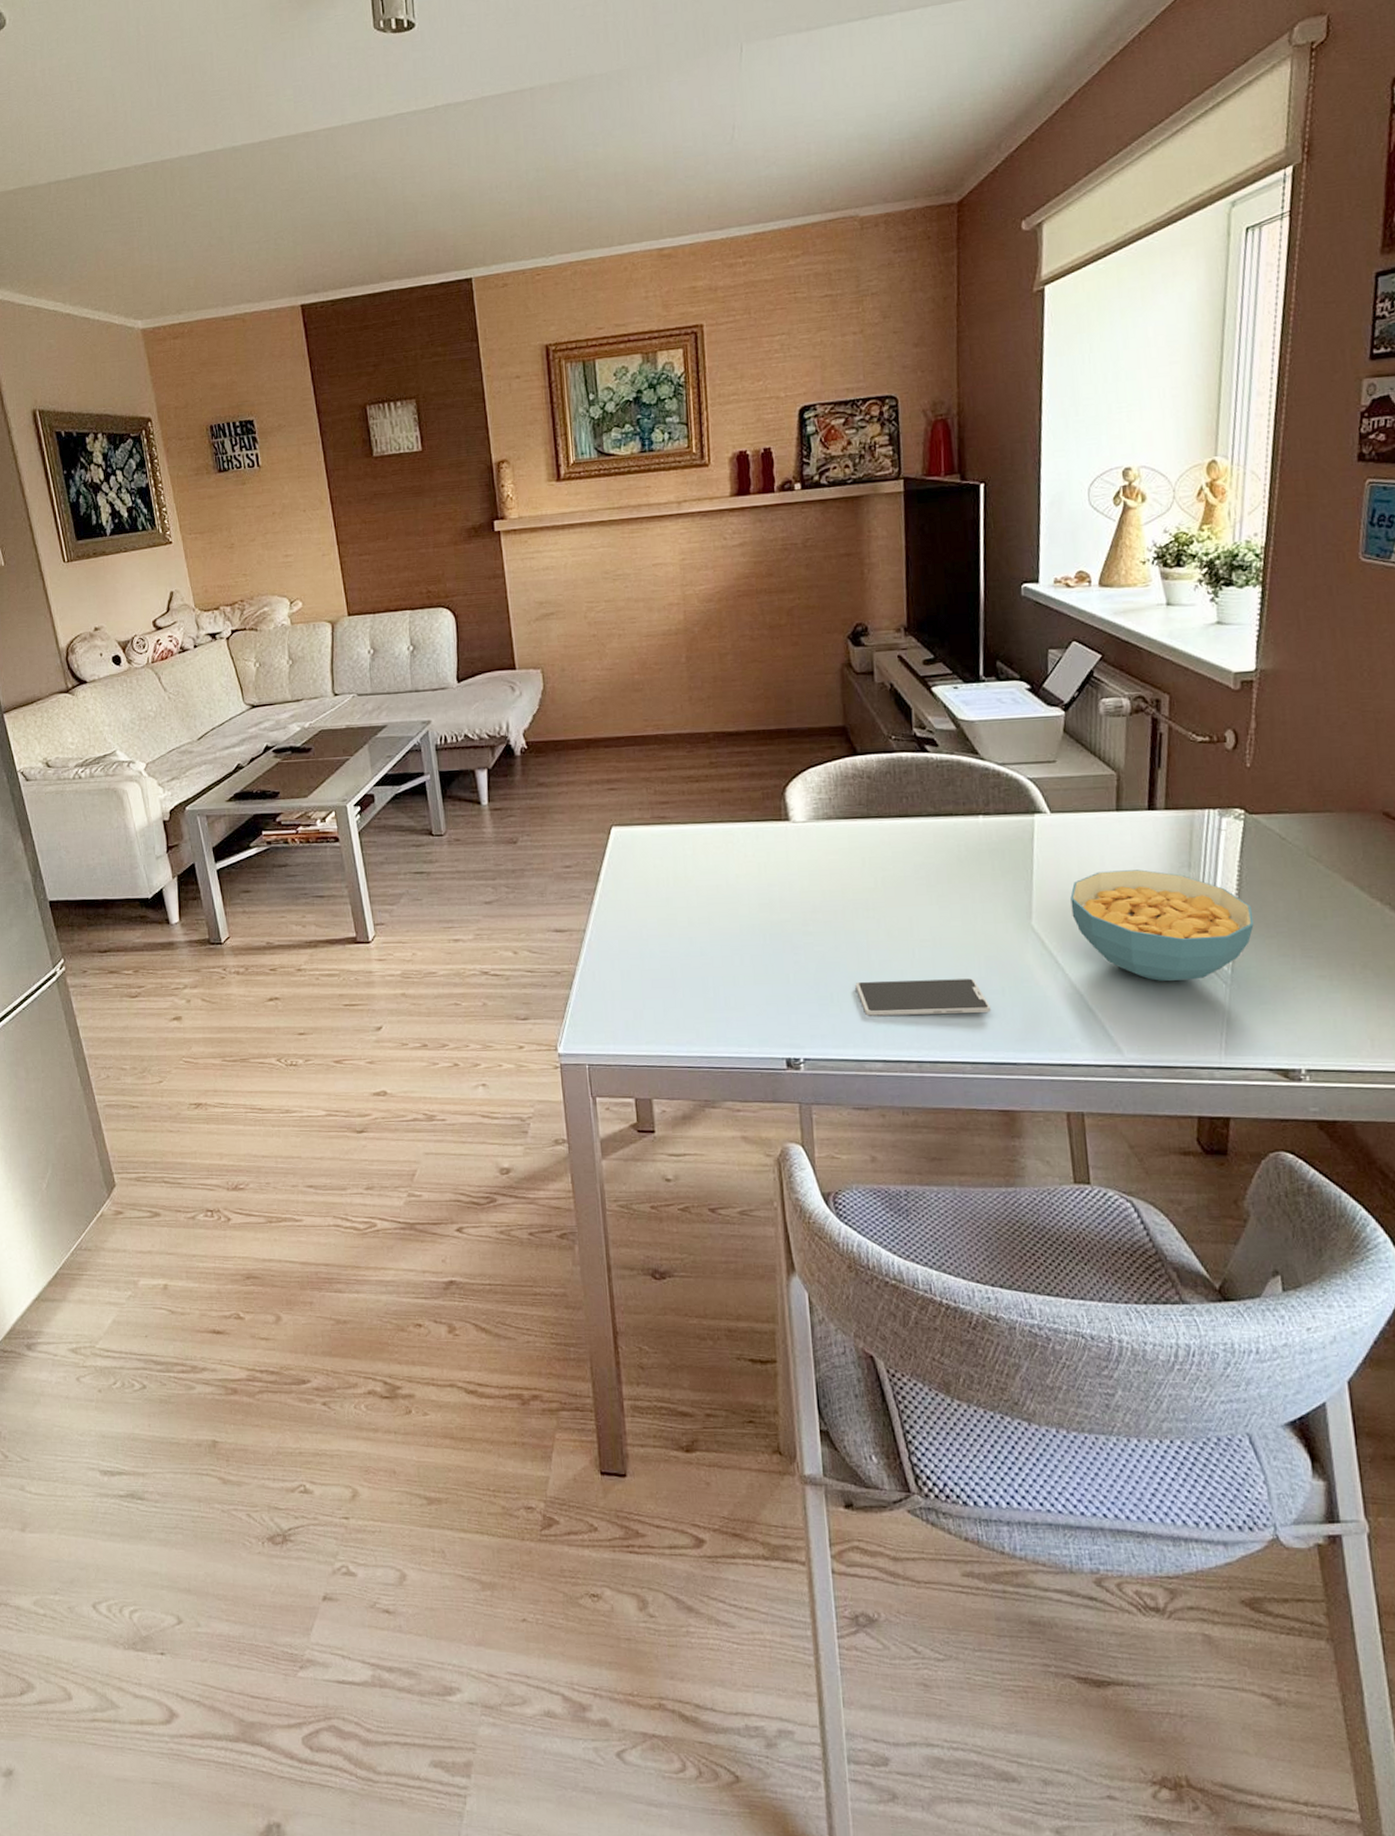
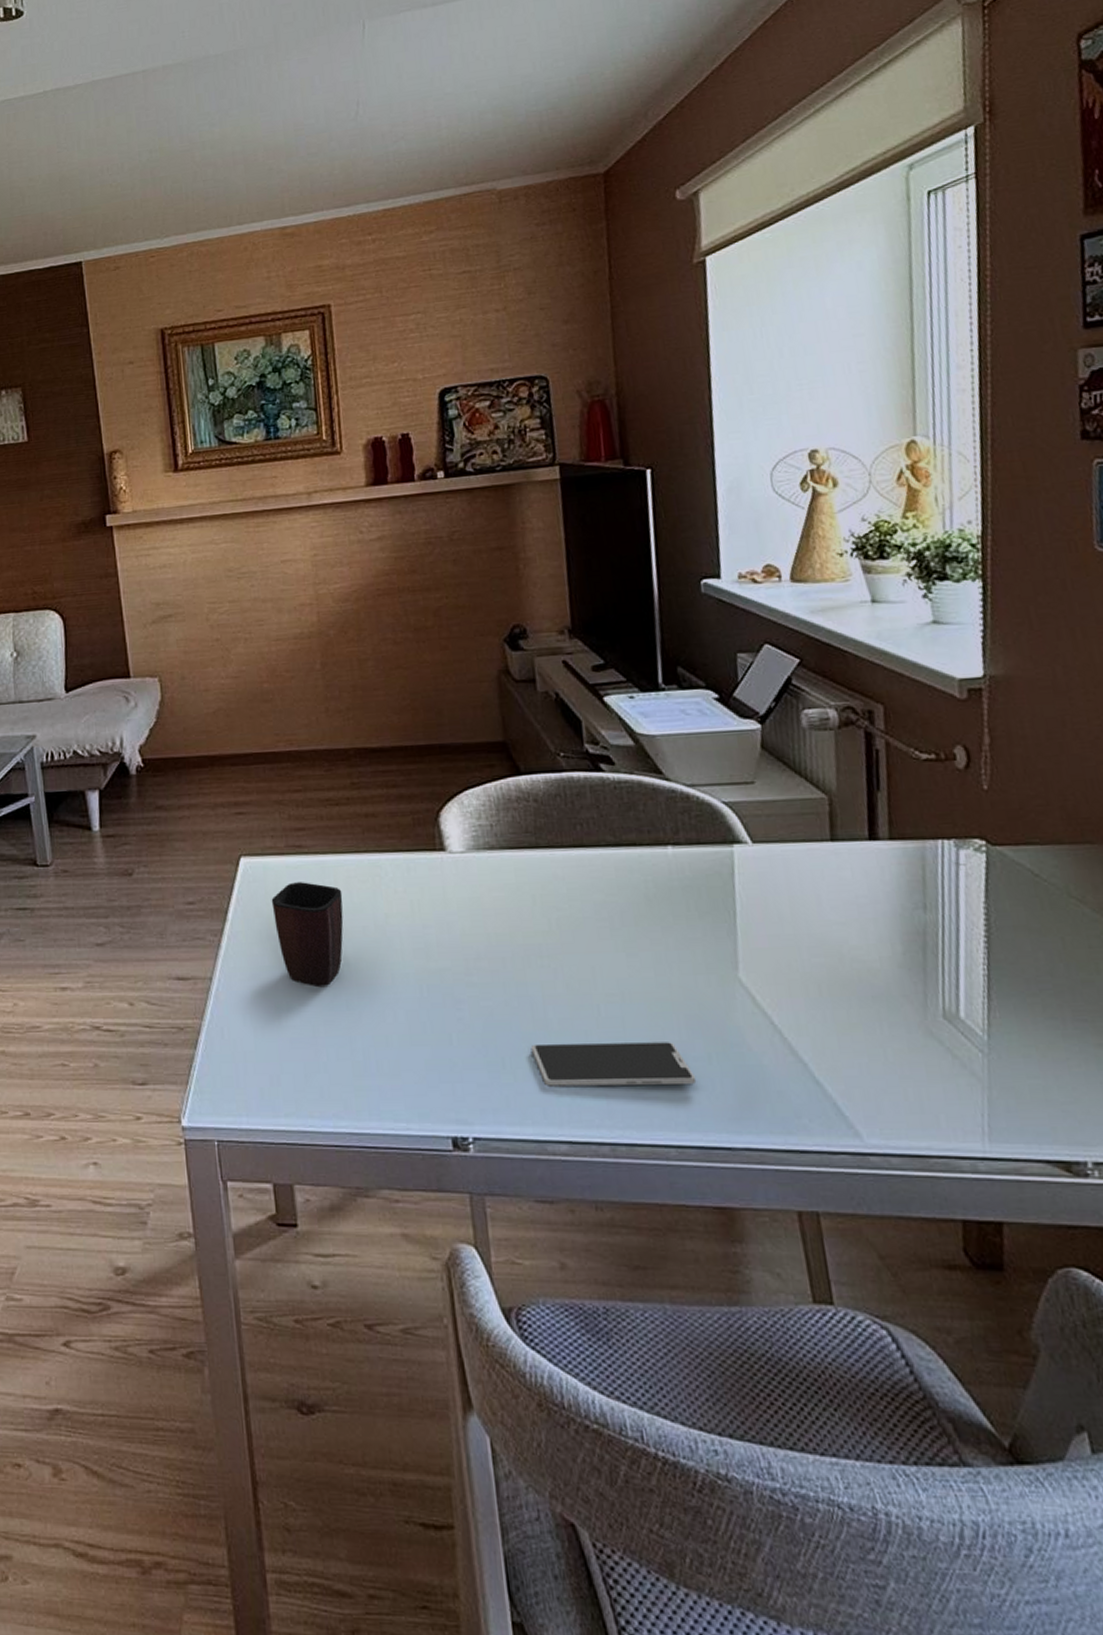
mug: none [638,848,700,936] -> present [271,882,344,986]
cereal bowl: present [1070,869,1254,982] -> none [783,911,1010,1049]

